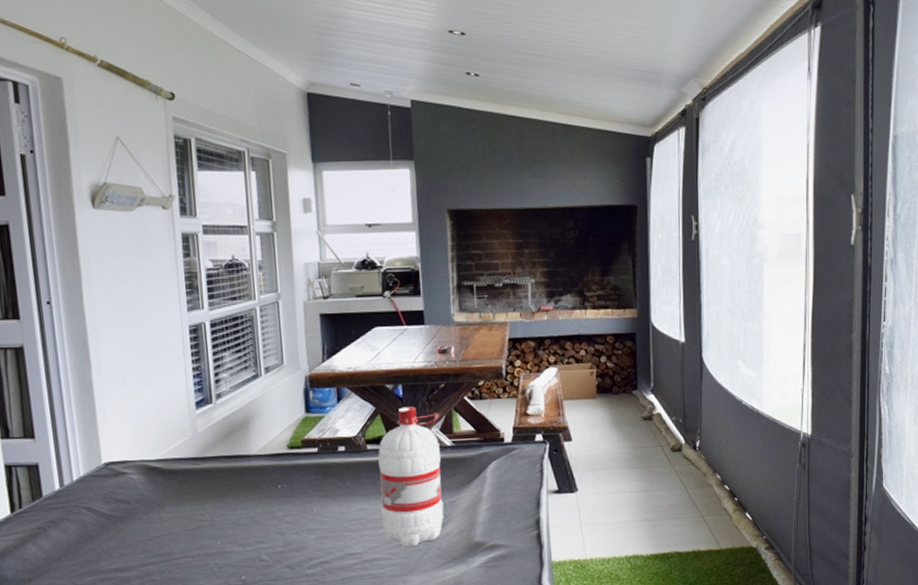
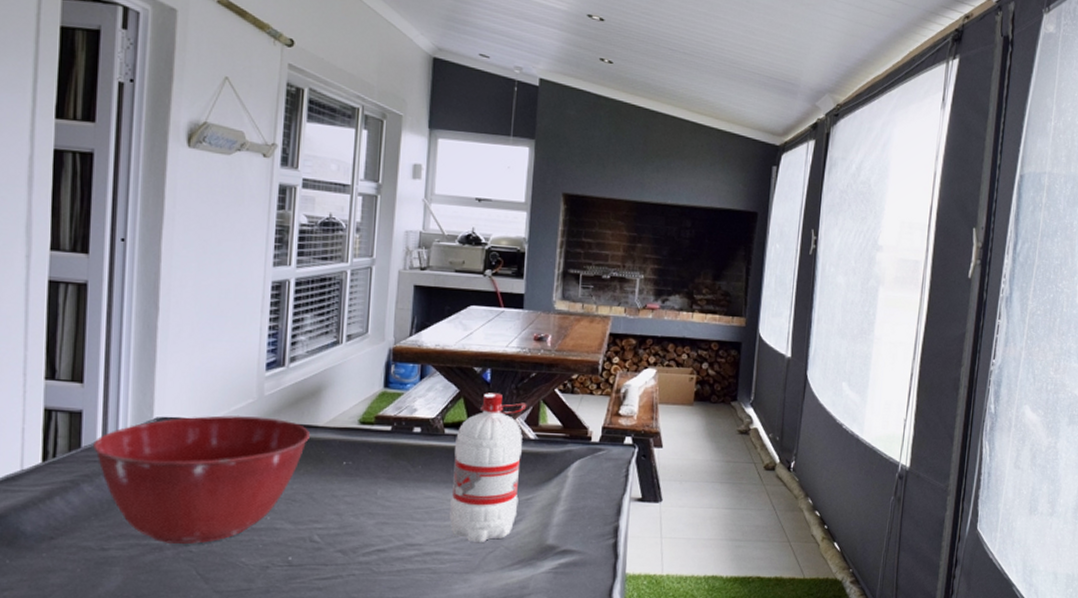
mixing bowl: none [53,452,245,575] -> present [93,415,310,544]

